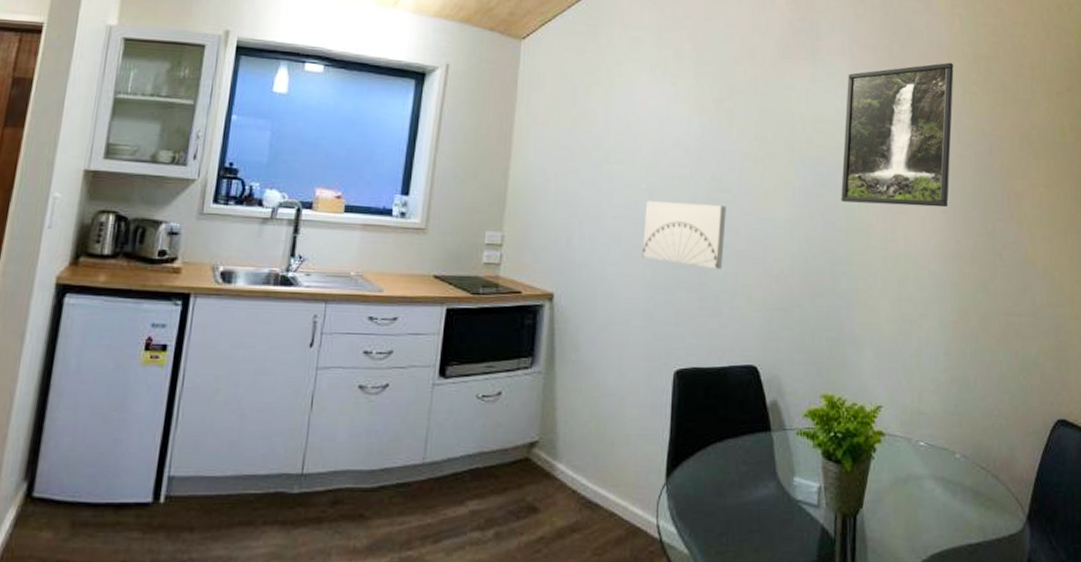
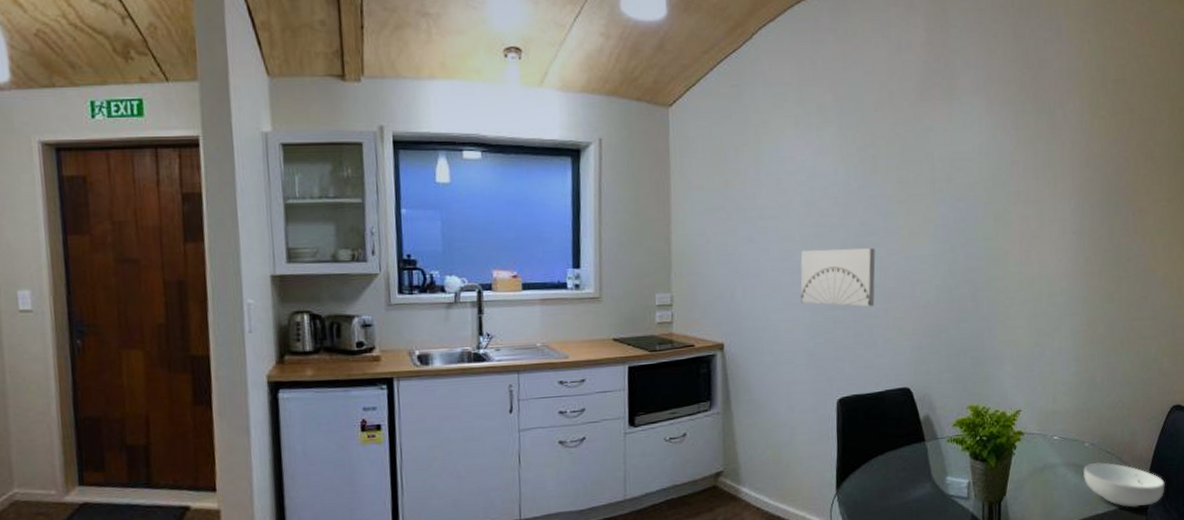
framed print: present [841,62,954,208] -> none [979,89,1083,233]
cereal bowl: none [954,478,1050,540] -> present [1083,462,1165,508]

